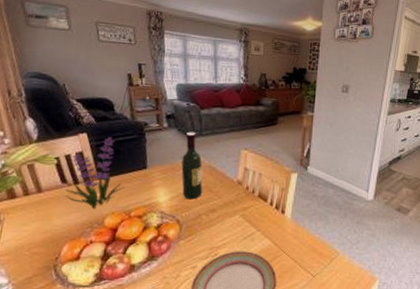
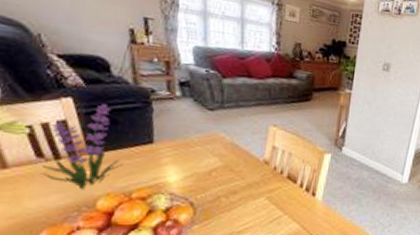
wine bottle: present [181,131,203,200] -> none [197,103,223,180]

